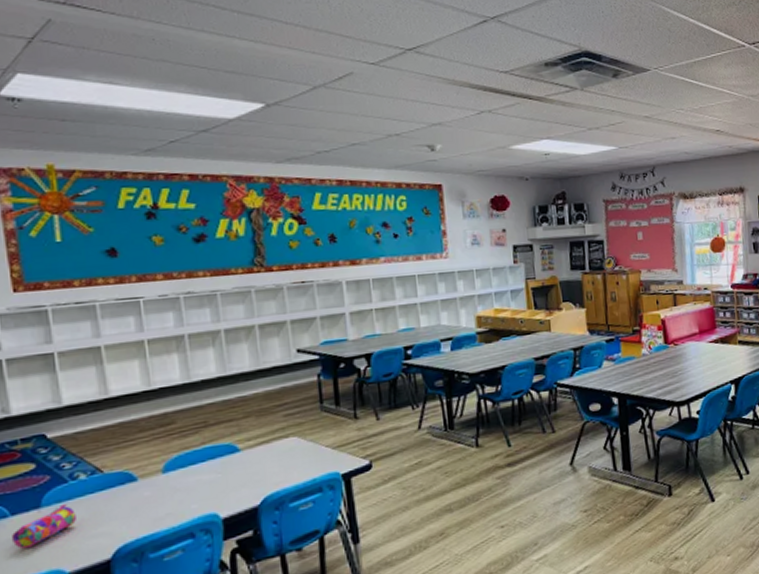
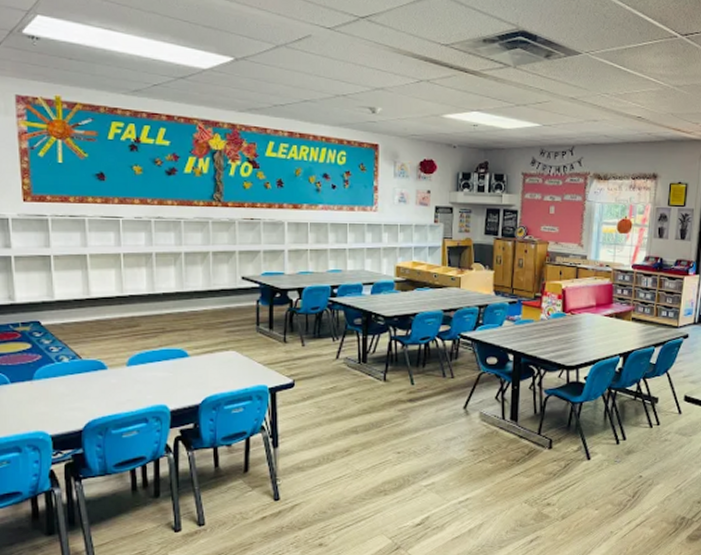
pencil case: present [10,504,76,550] -> none [9,380,59,412]

